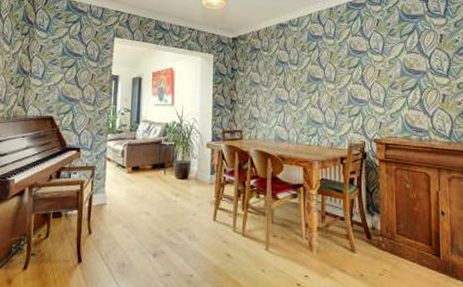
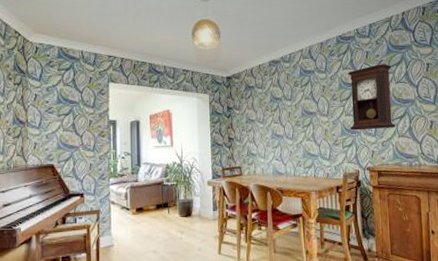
pendulum clock: none [357,33,406,100] -> present [348,64,396,131]

